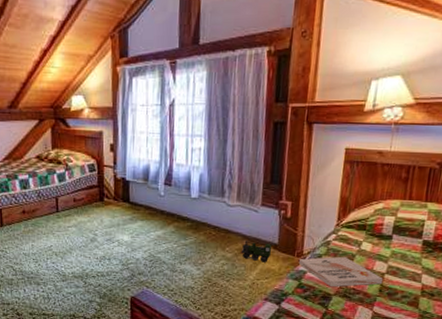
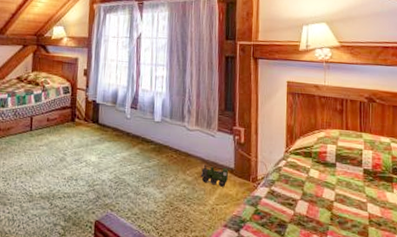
book: present [298,257,384,287] -> none [253,183,333,215]

